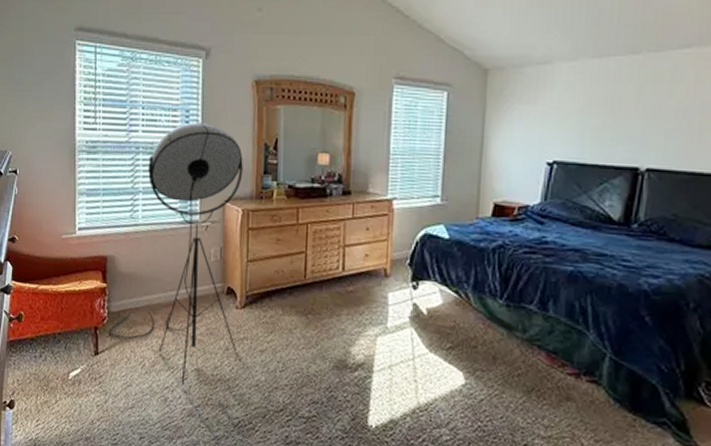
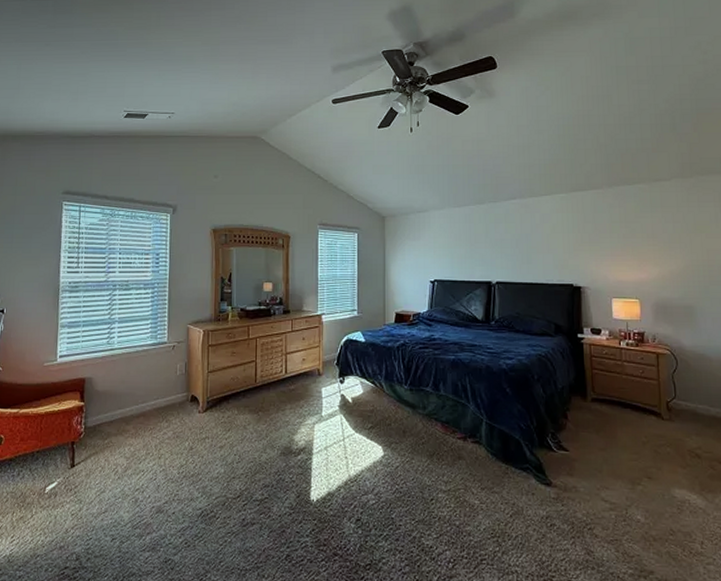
floor lamp: present [108,122,243,386] -> none [84,263,204,486]

